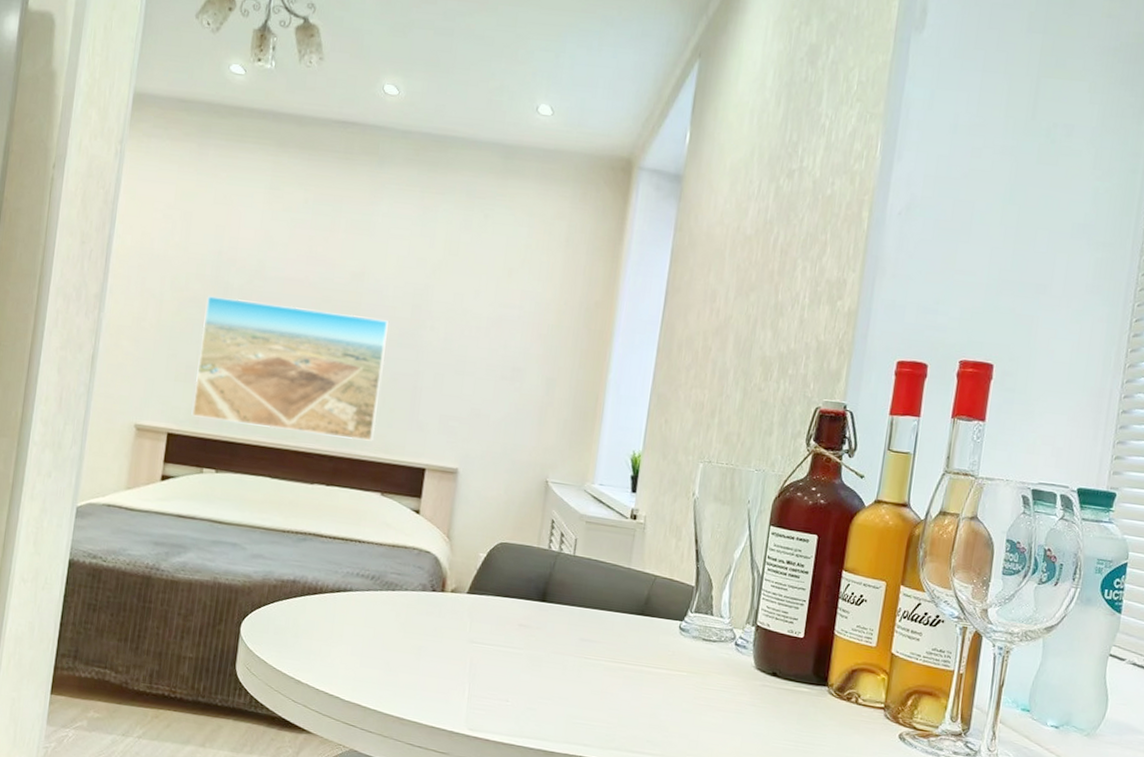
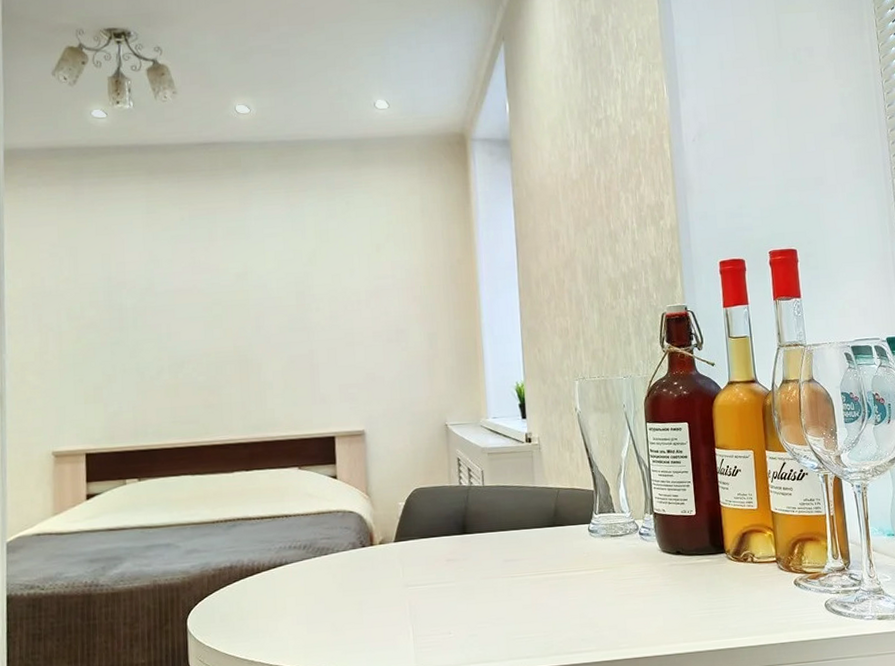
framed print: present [191,296,390,441] -> none [103,310,283,433]

